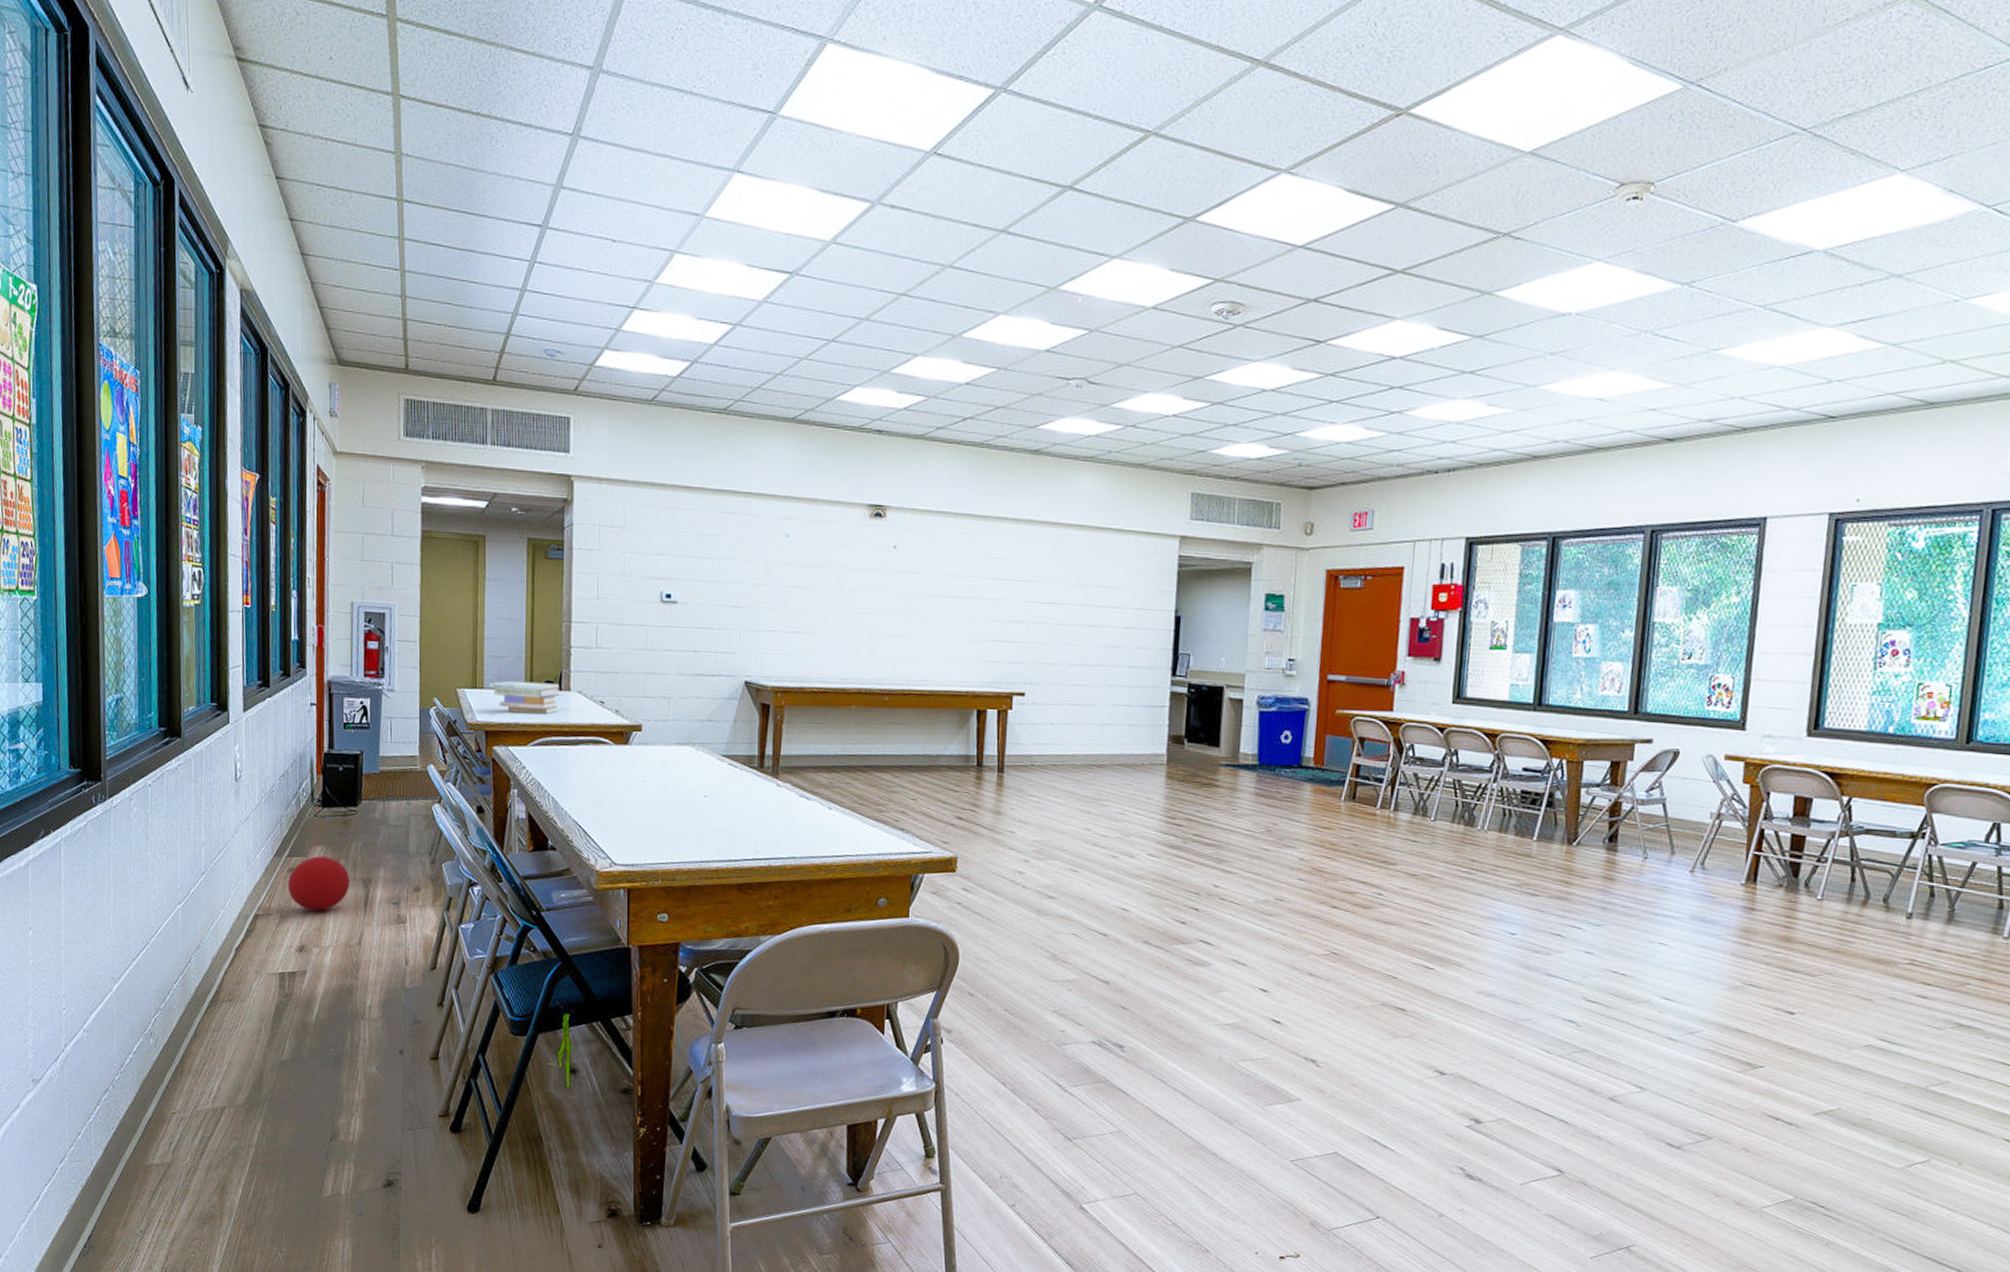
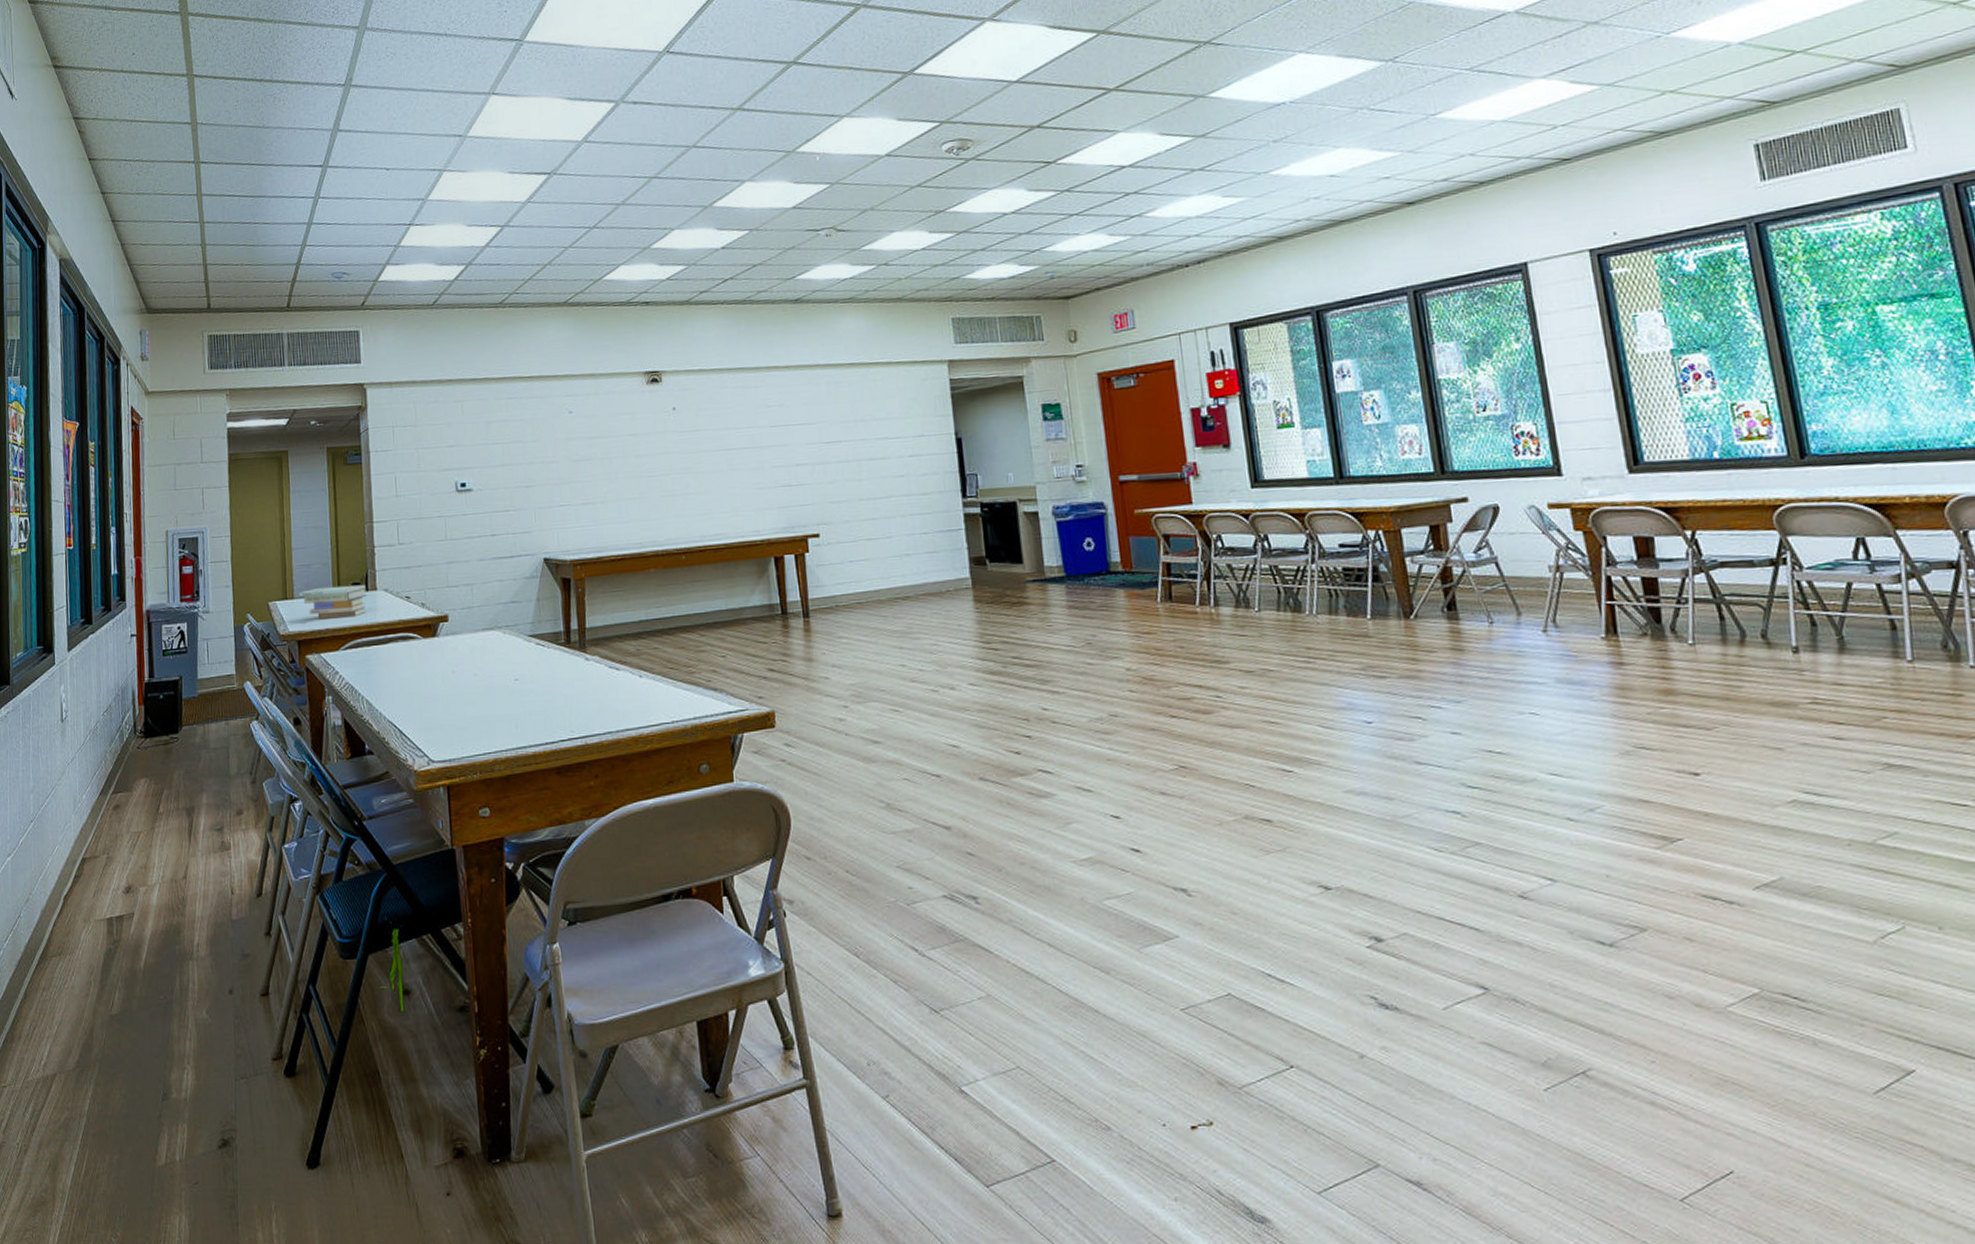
ball: present [288,856,350,912] -> none [114,789,174,848]

